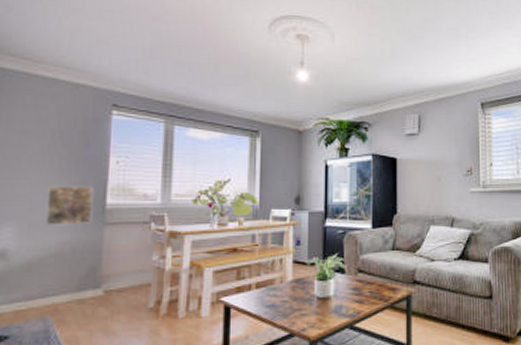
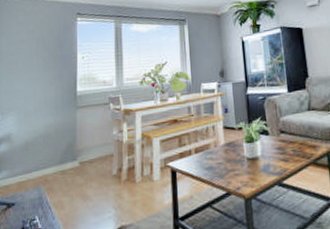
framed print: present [45,185,94,226] -> none [36,79,68,113]

